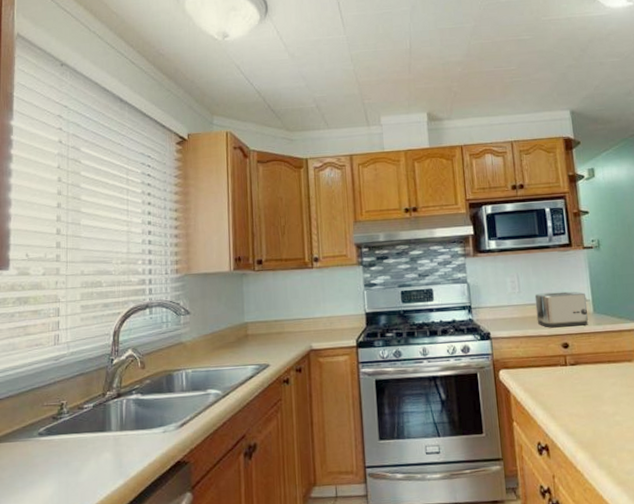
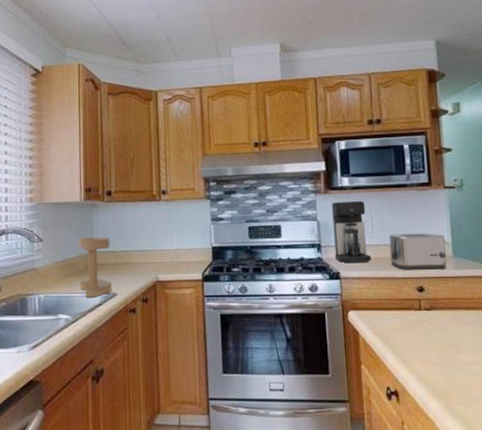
paper towel holder: none [228,307,264,370] -> present [79,237,112,298]
coffee maker: none [481,263,519,323] -> present [332,201,372,263]

